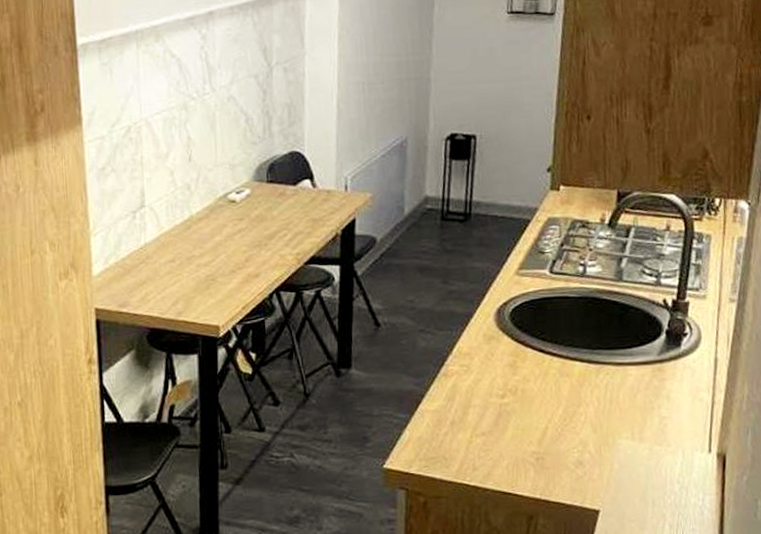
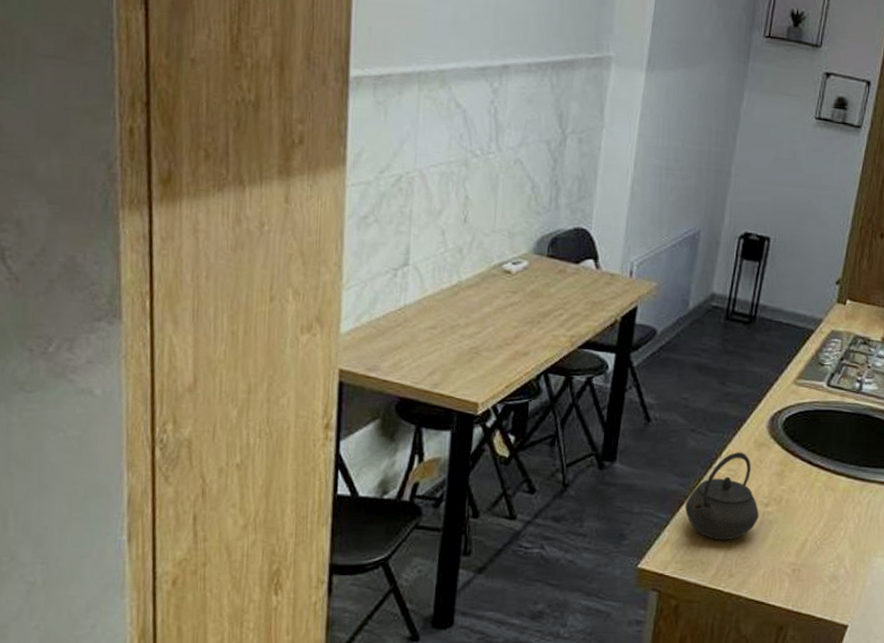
kettle: none [422,347,496,436] -> present [684,452,759,541]

